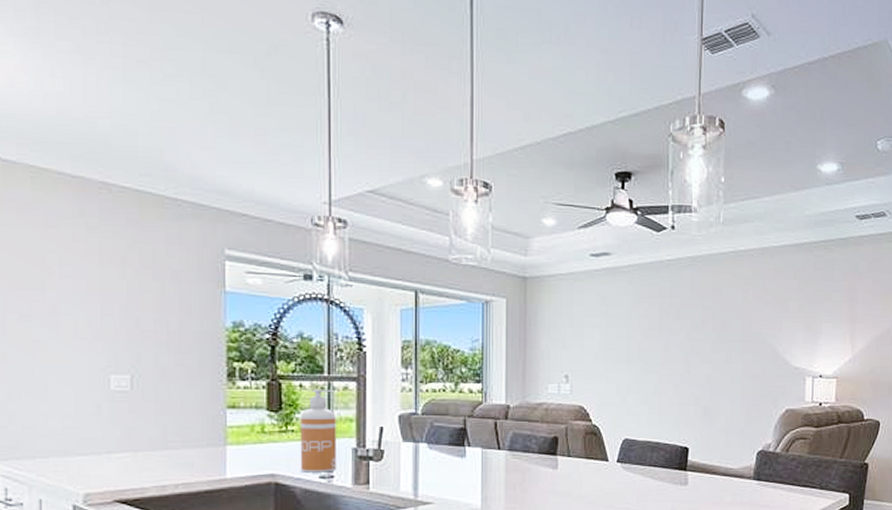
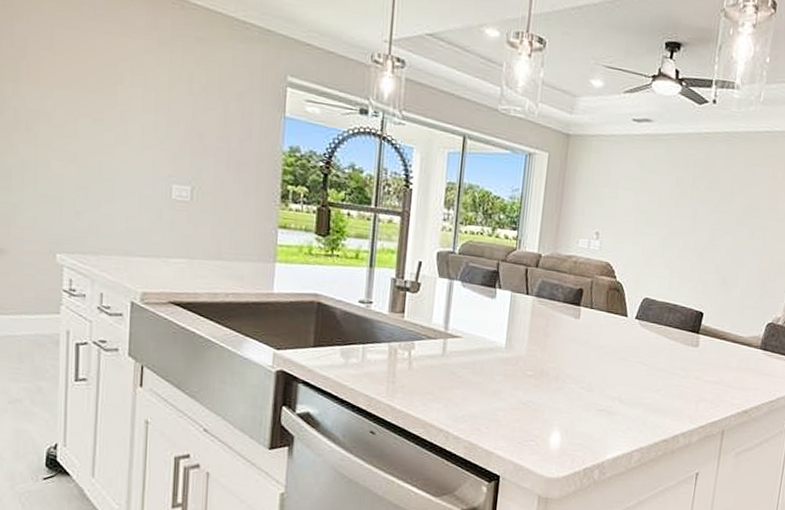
soap dispenser: present [300,389,337,473] -> none [342,218,380,299]

